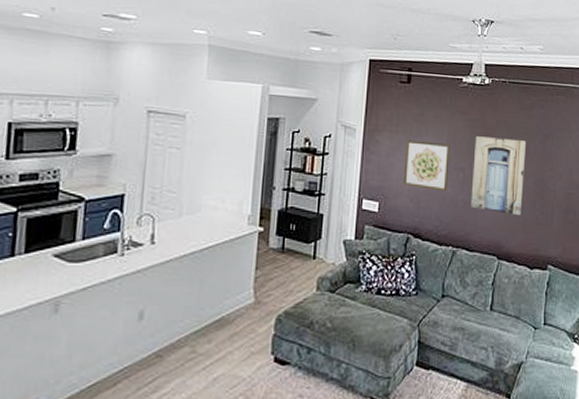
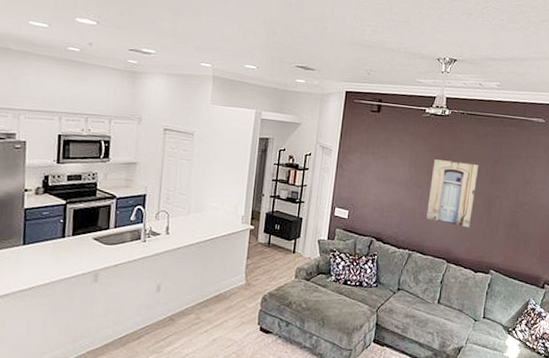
wall art: present [403,140,451,192] -> none [370,160,412,205]

